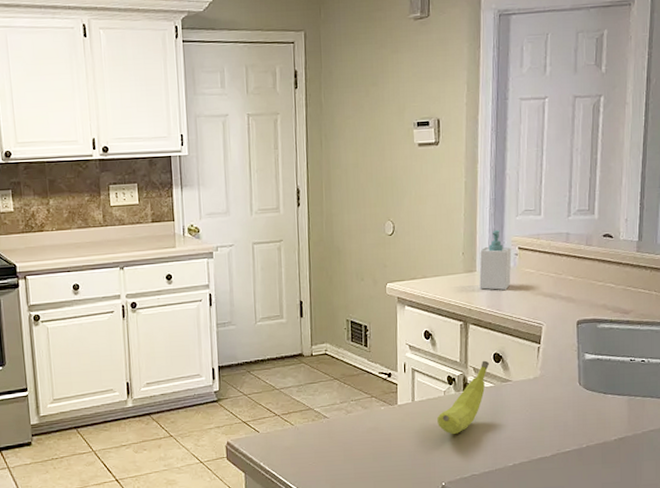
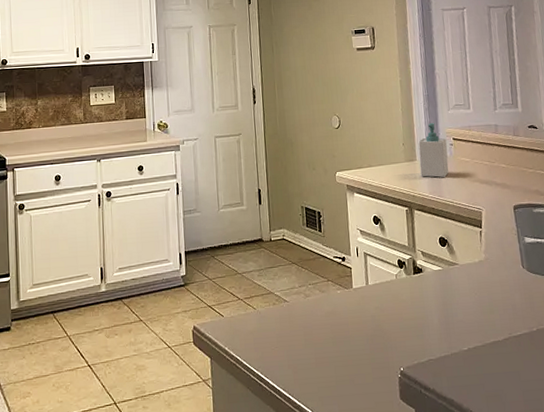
fruit: present [437,360,490,435] -> none [391,244,437,319]

